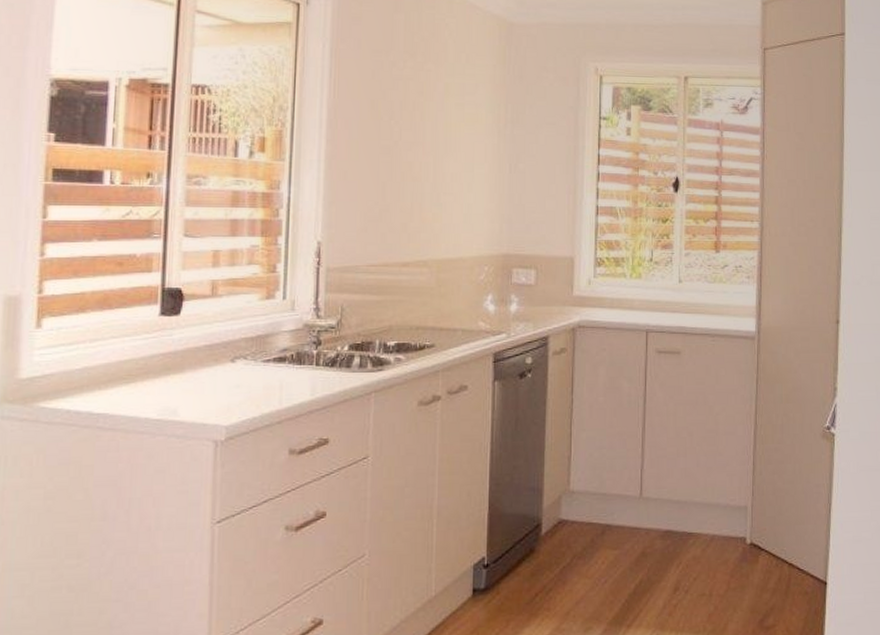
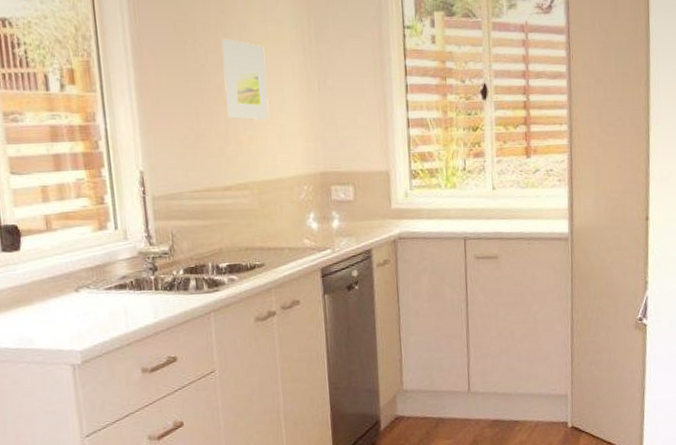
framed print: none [415,117,459,199] -> present [222,38,270,120]

